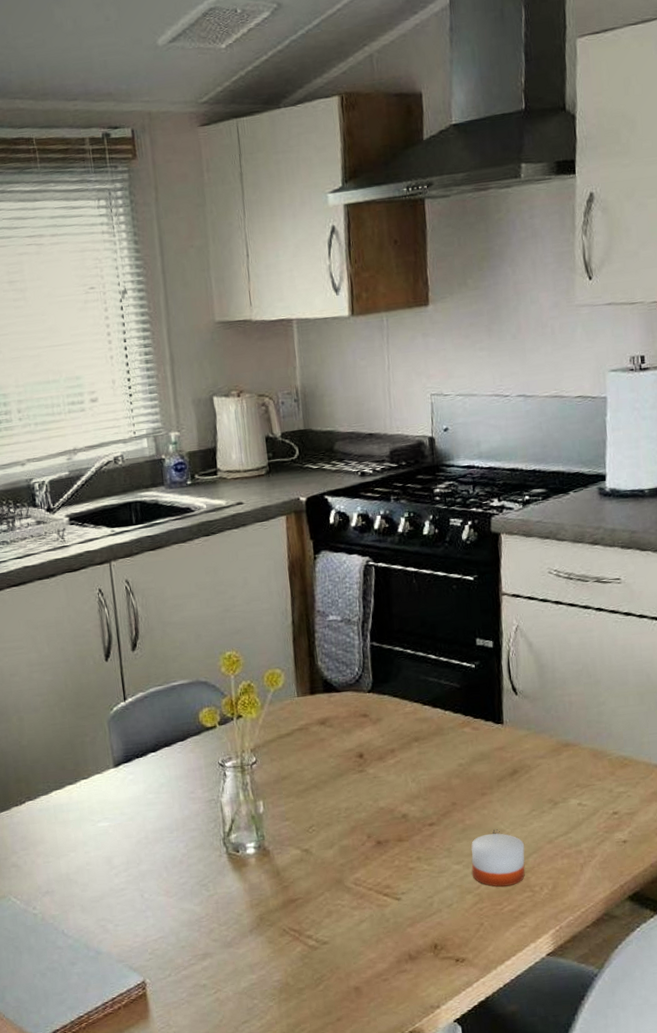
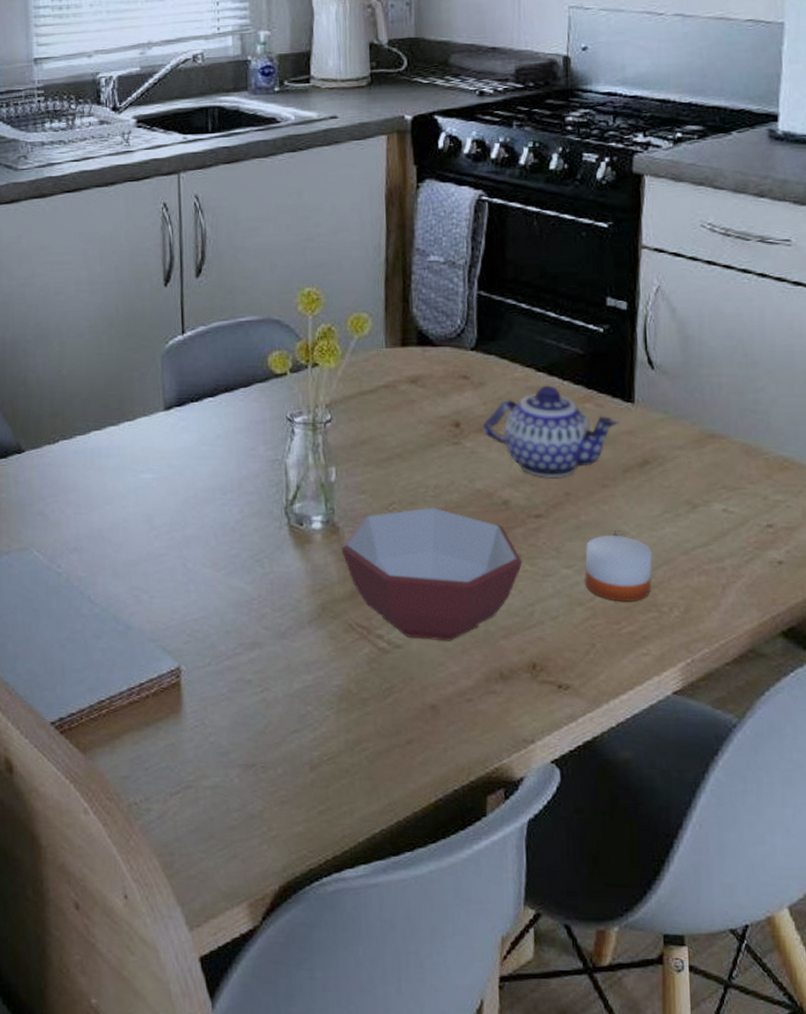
bowl: none [272,826,422,935] -> present [341,508,523,641]
teapot: none [382,715,492,792] -> present [483,385,619,477]

